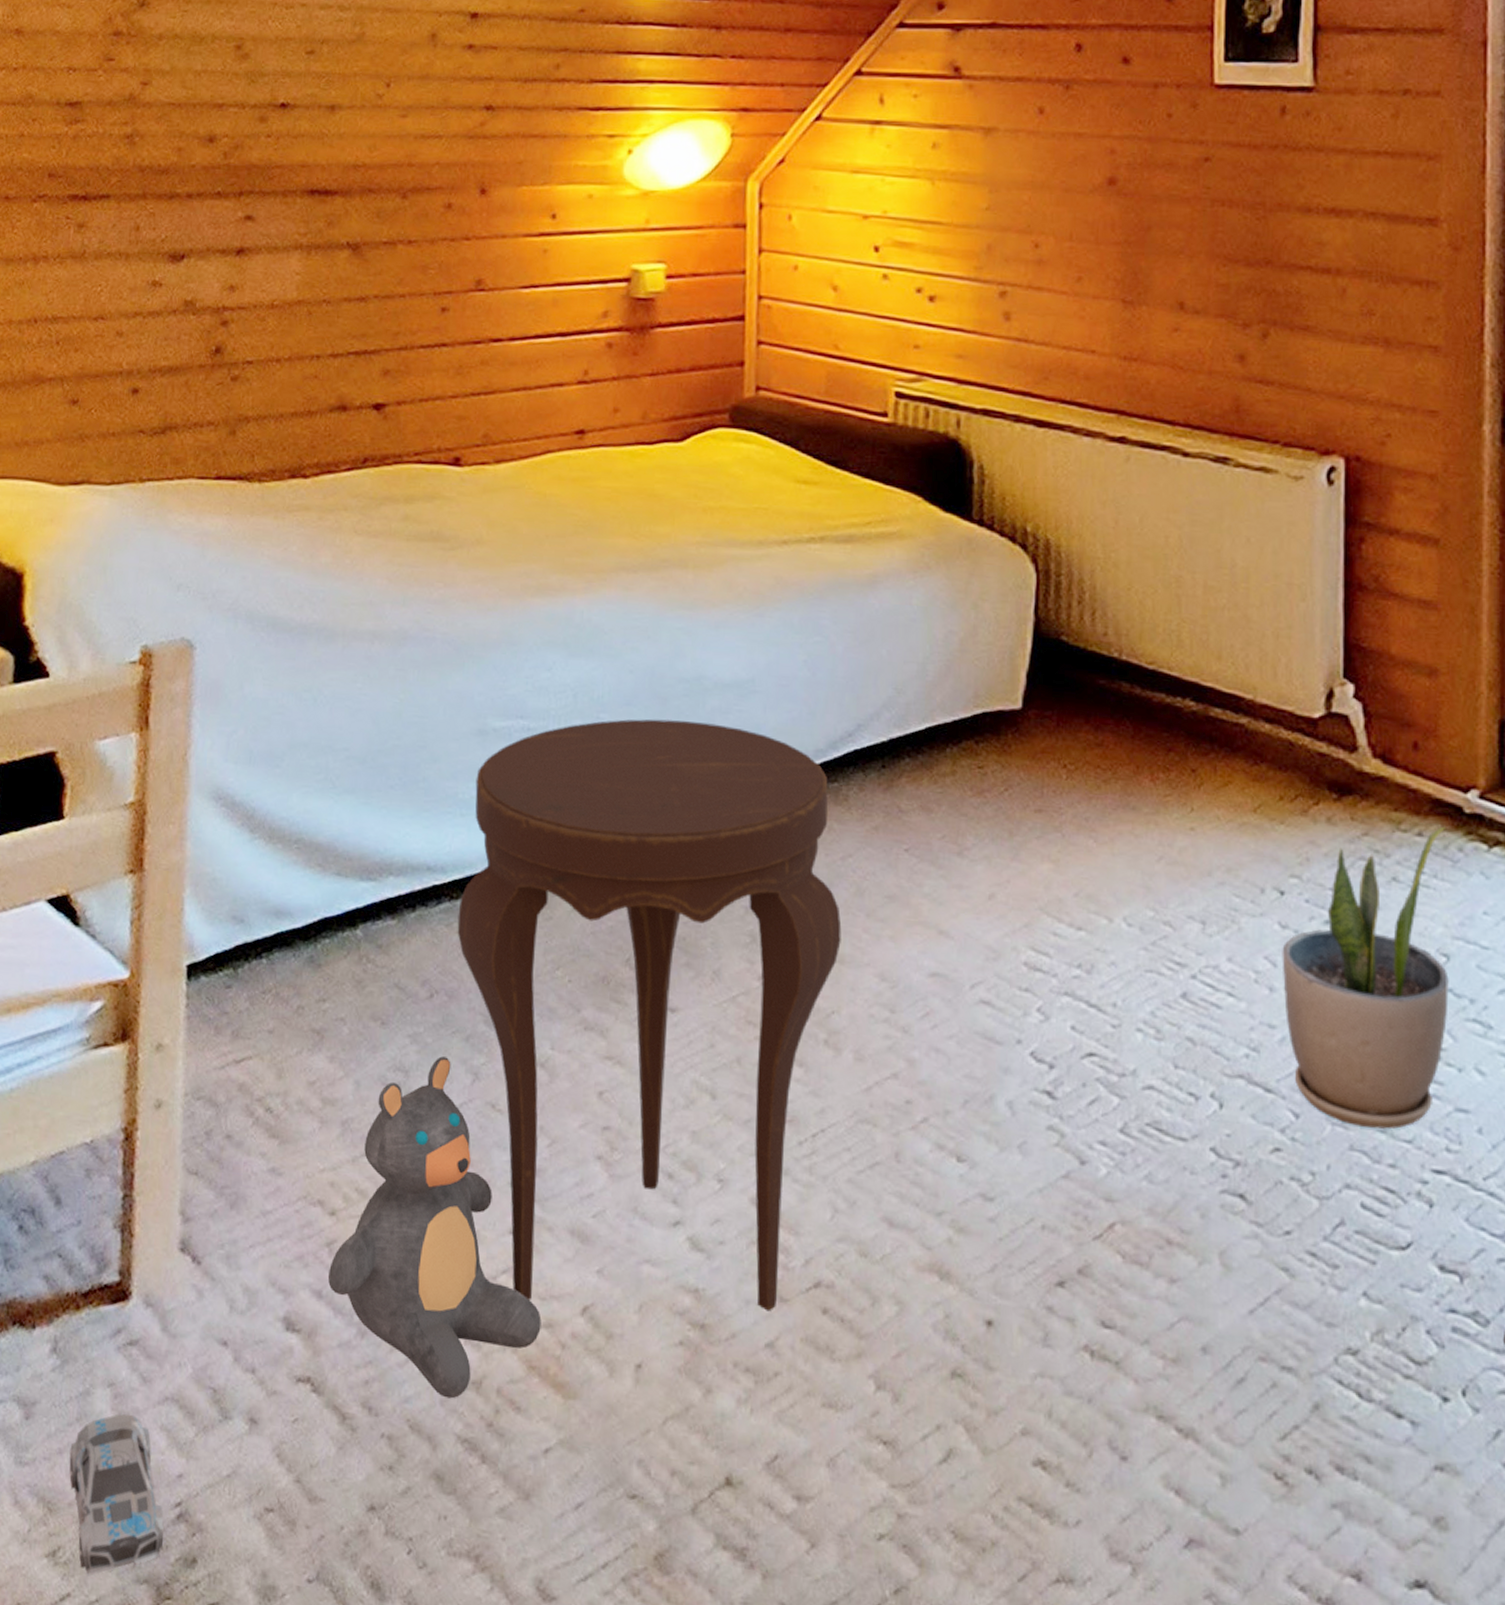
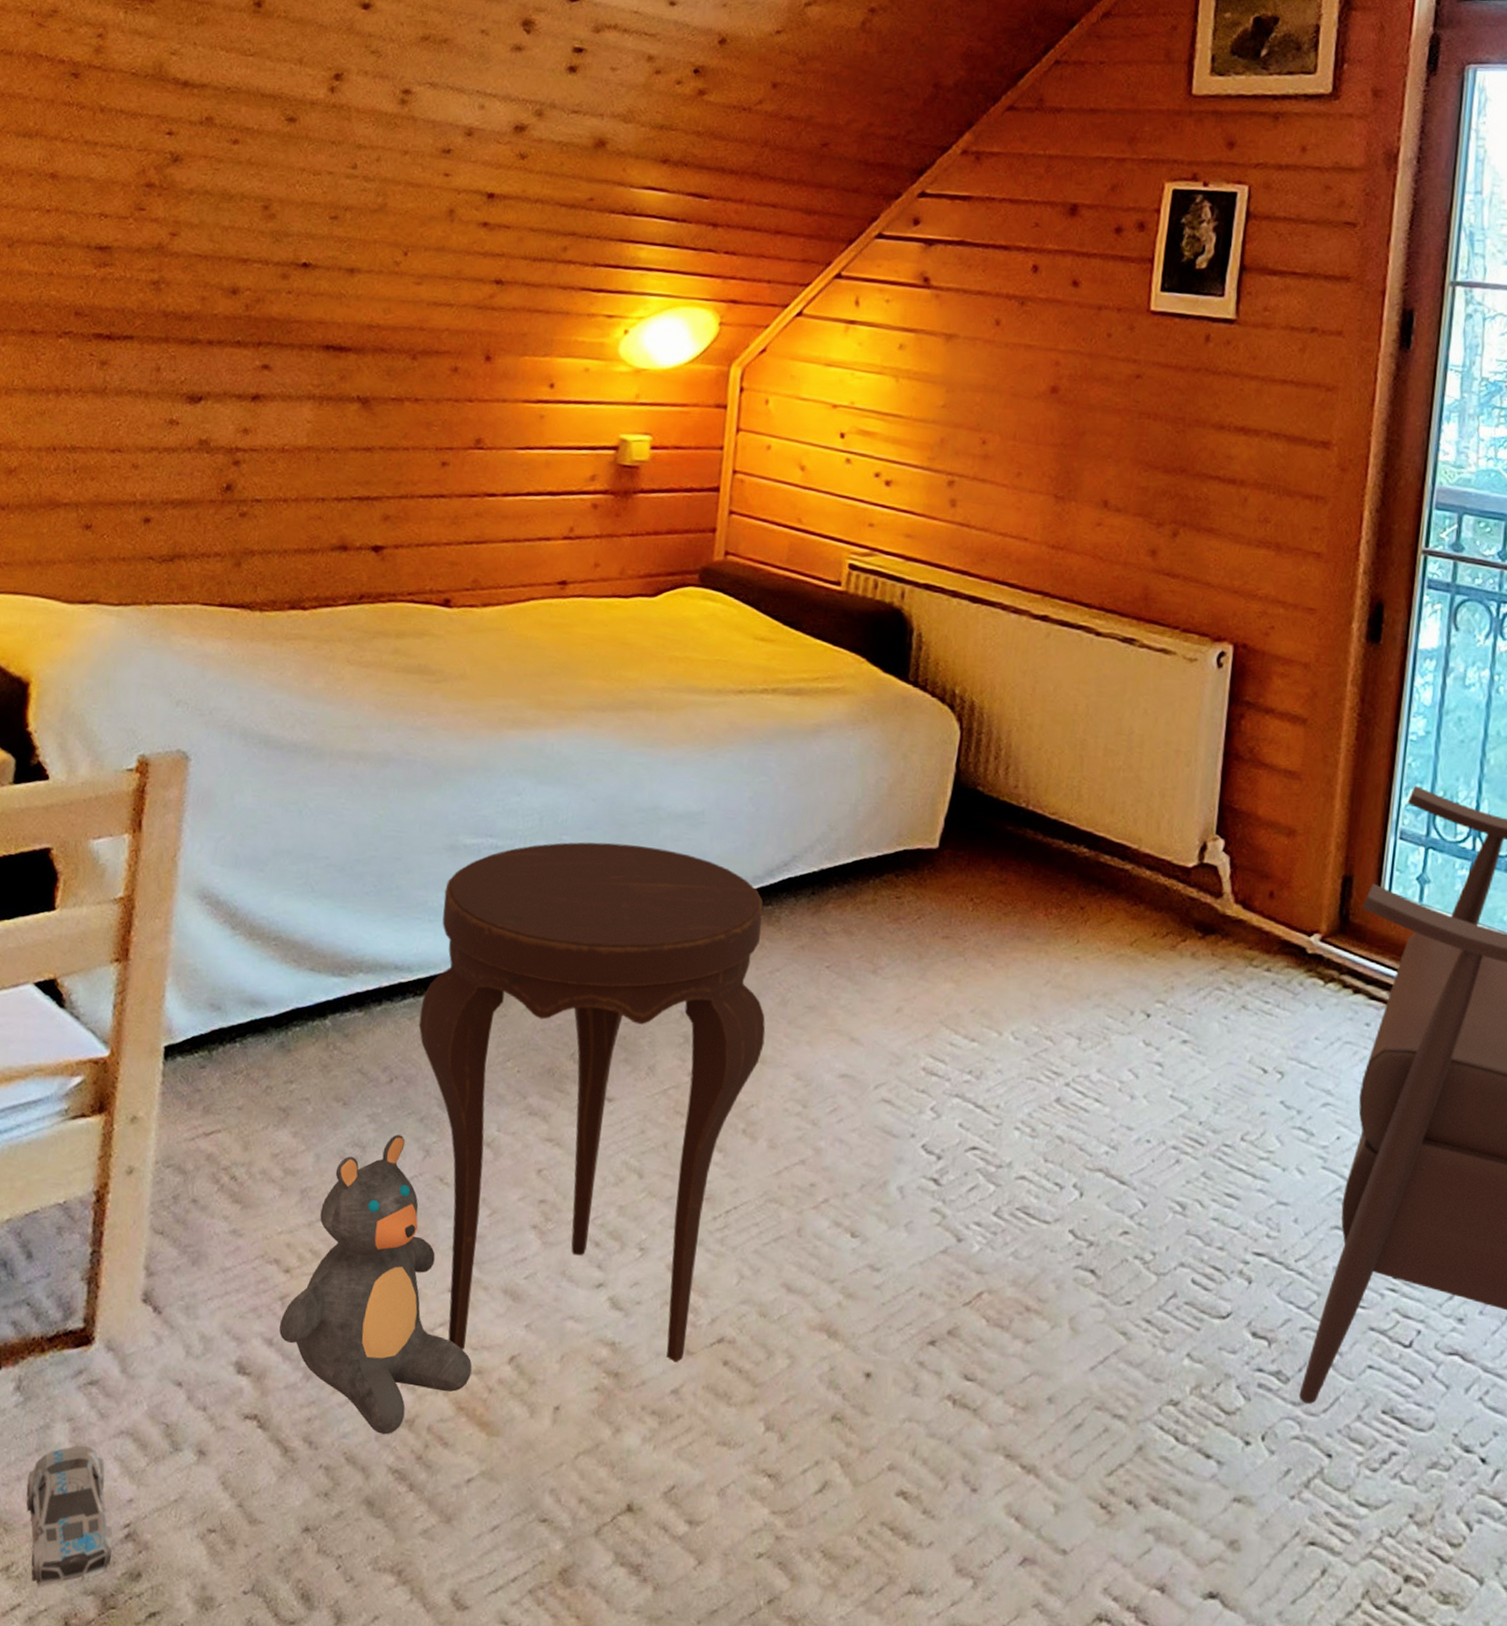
potted plant: present [1282,826,1449,1129] -> none [1142,964,1290,1218]

